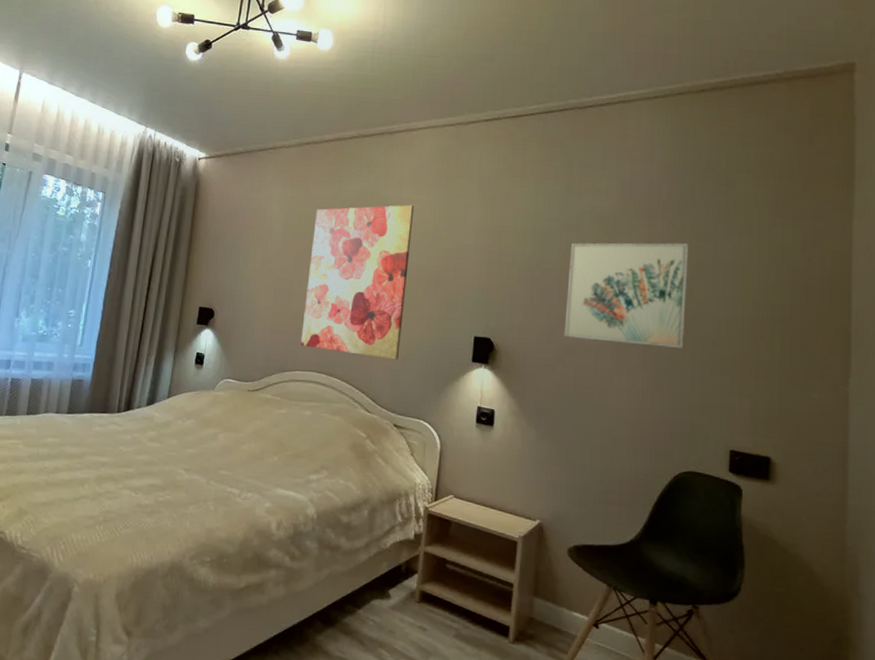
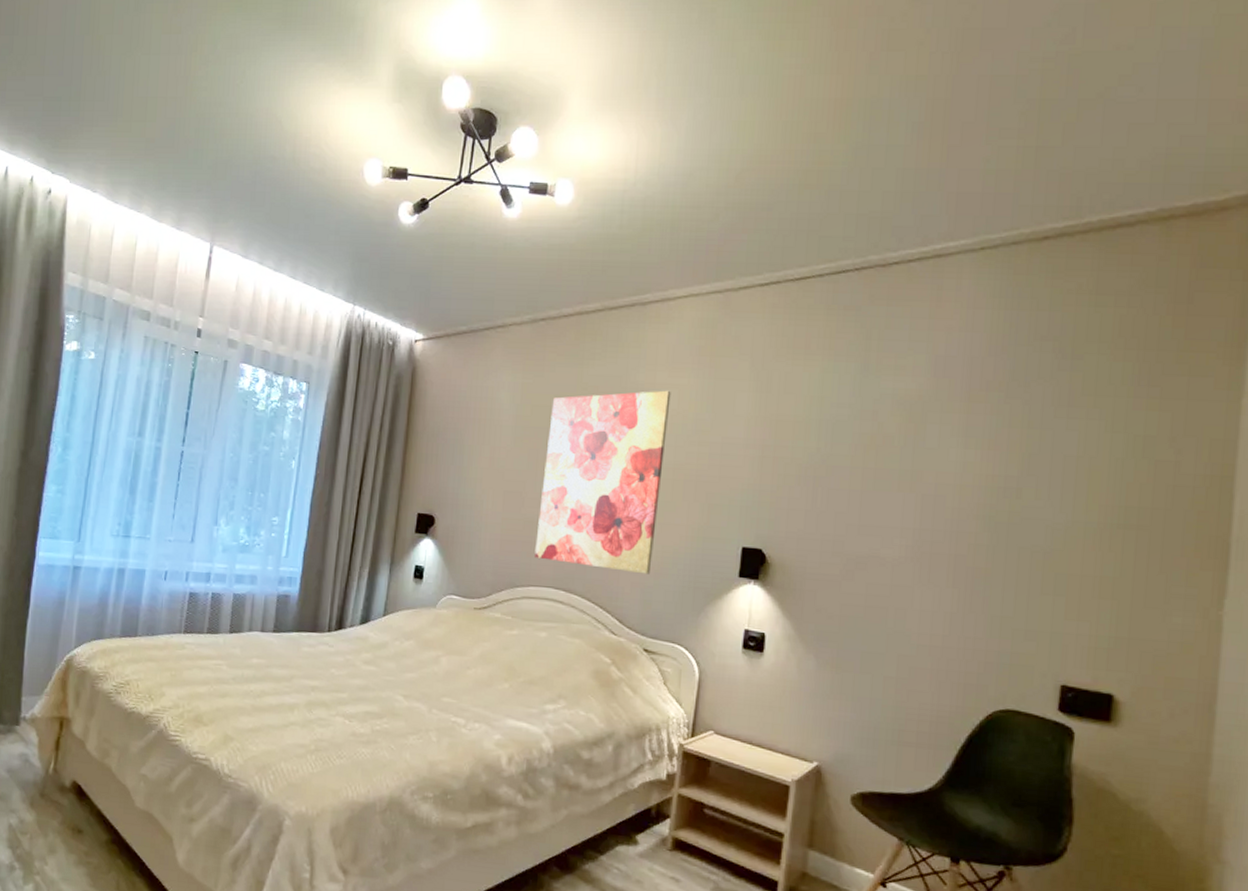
wall art: present [564,242,689,348] -> none [853,431,1019,562]

